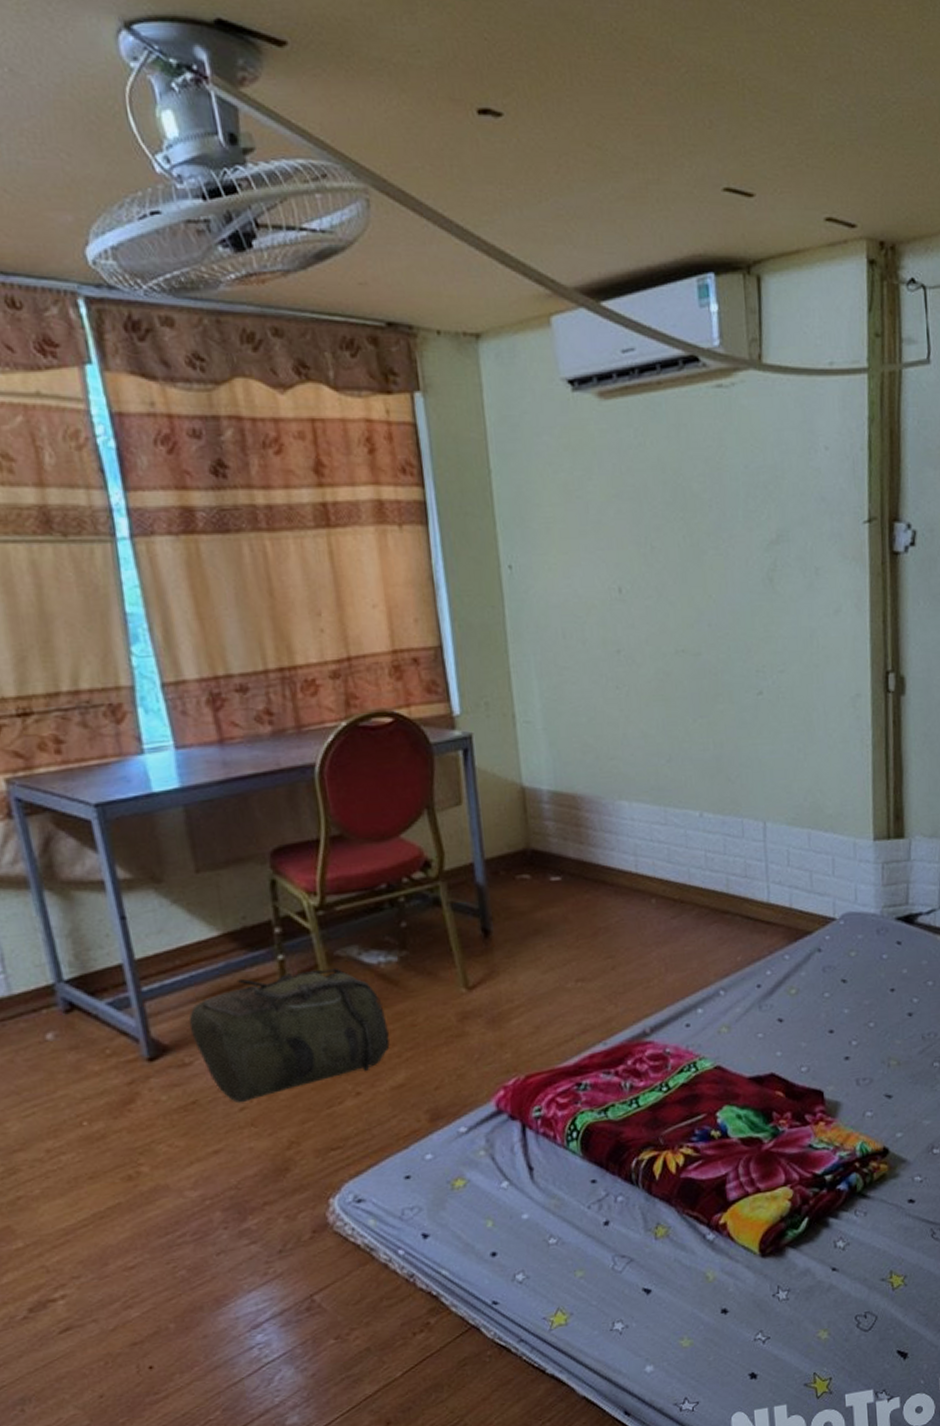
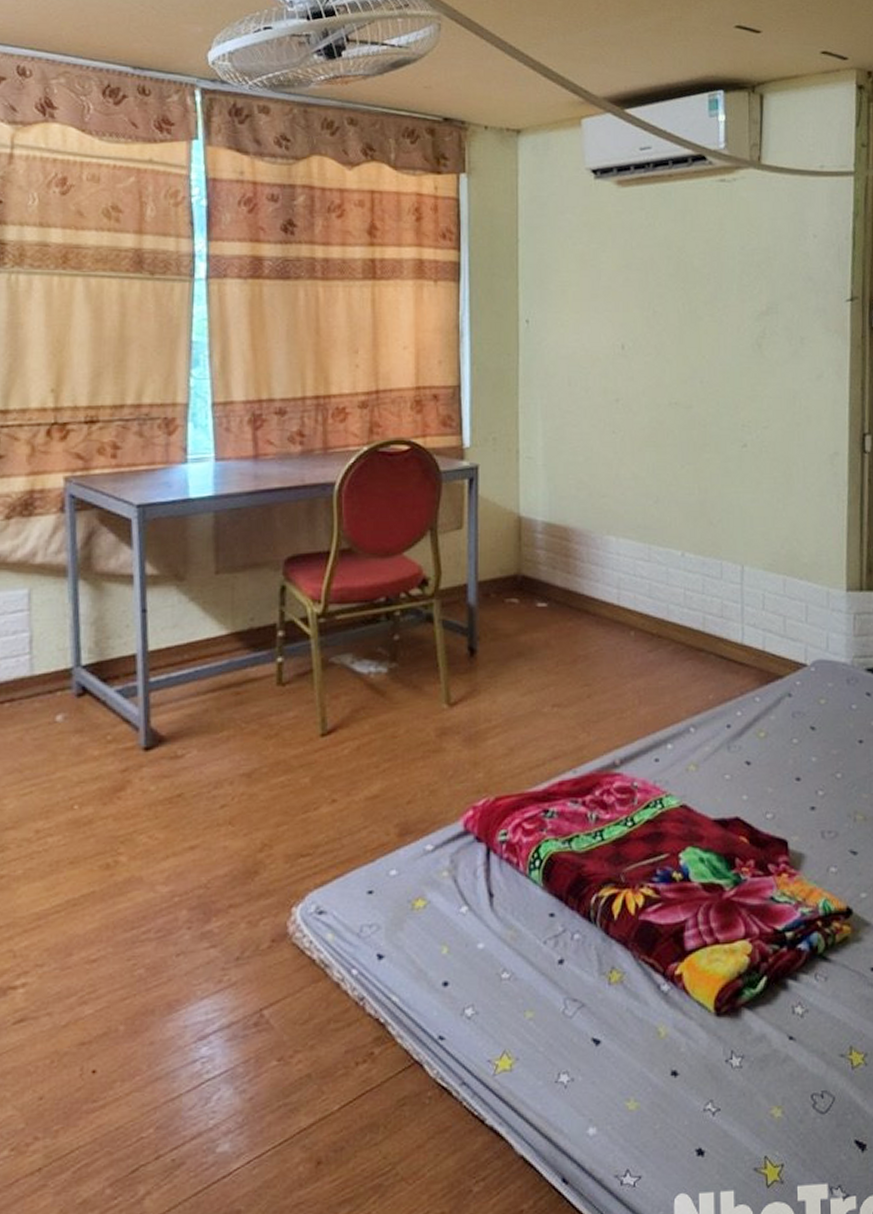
backpack: present [188,967,390,1104] -> none [187,674,370,800]

